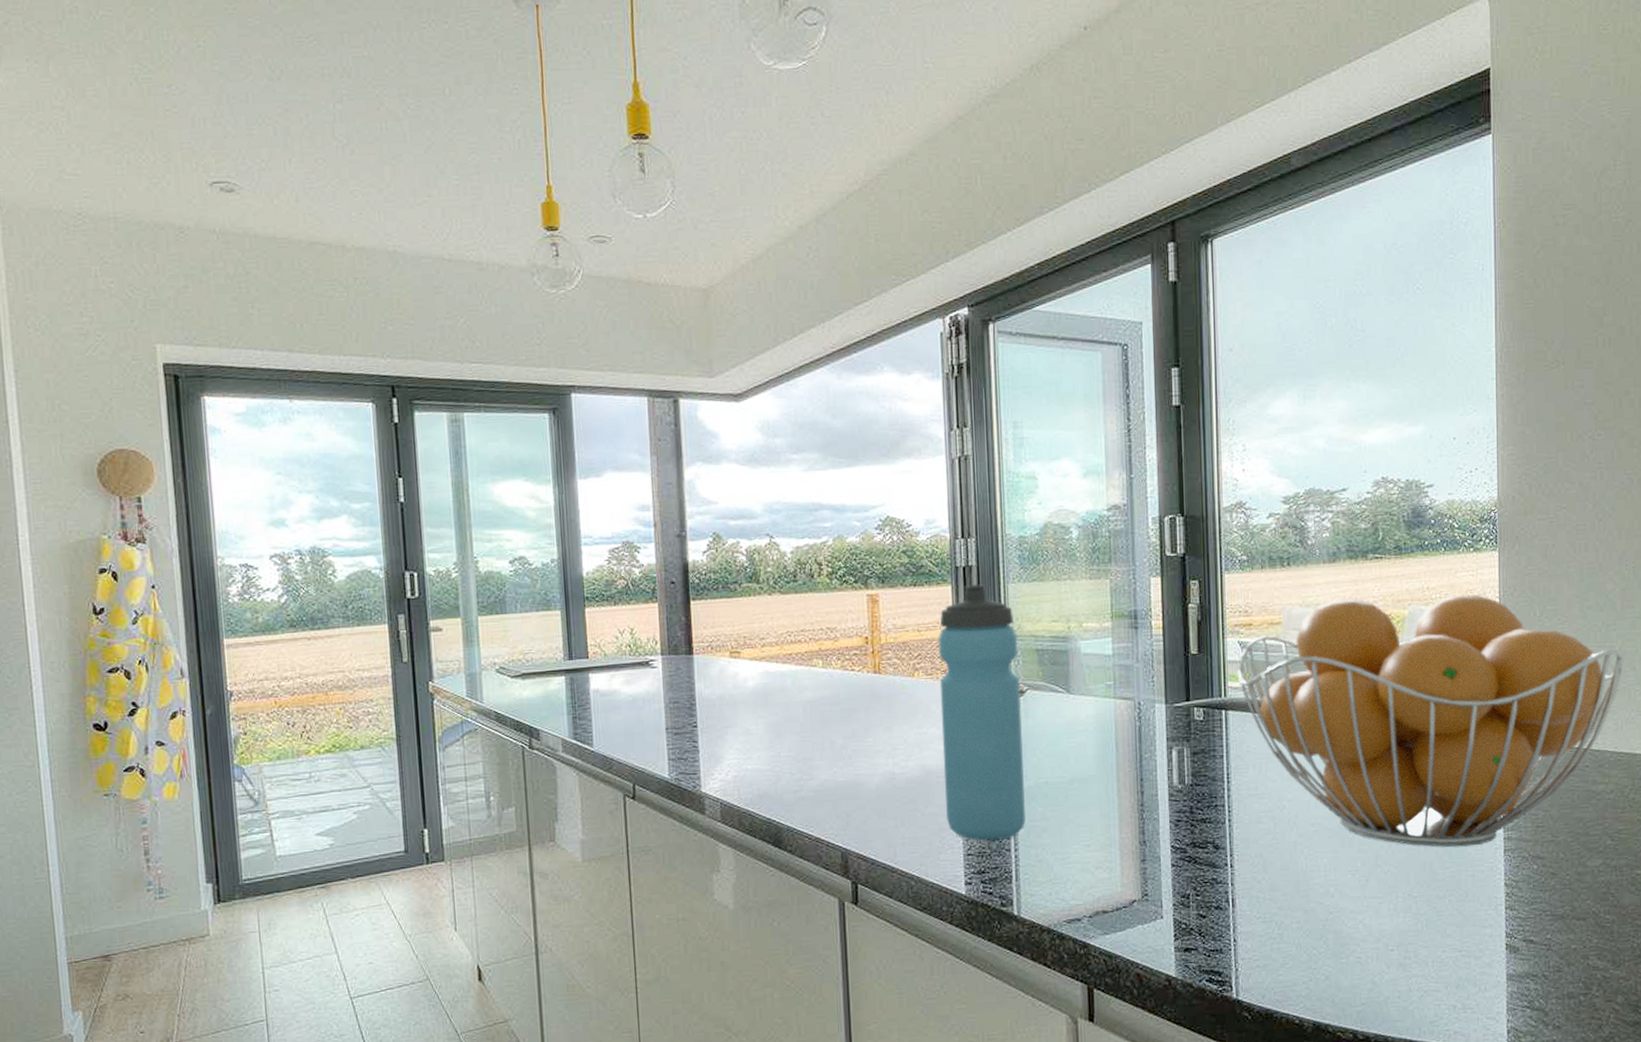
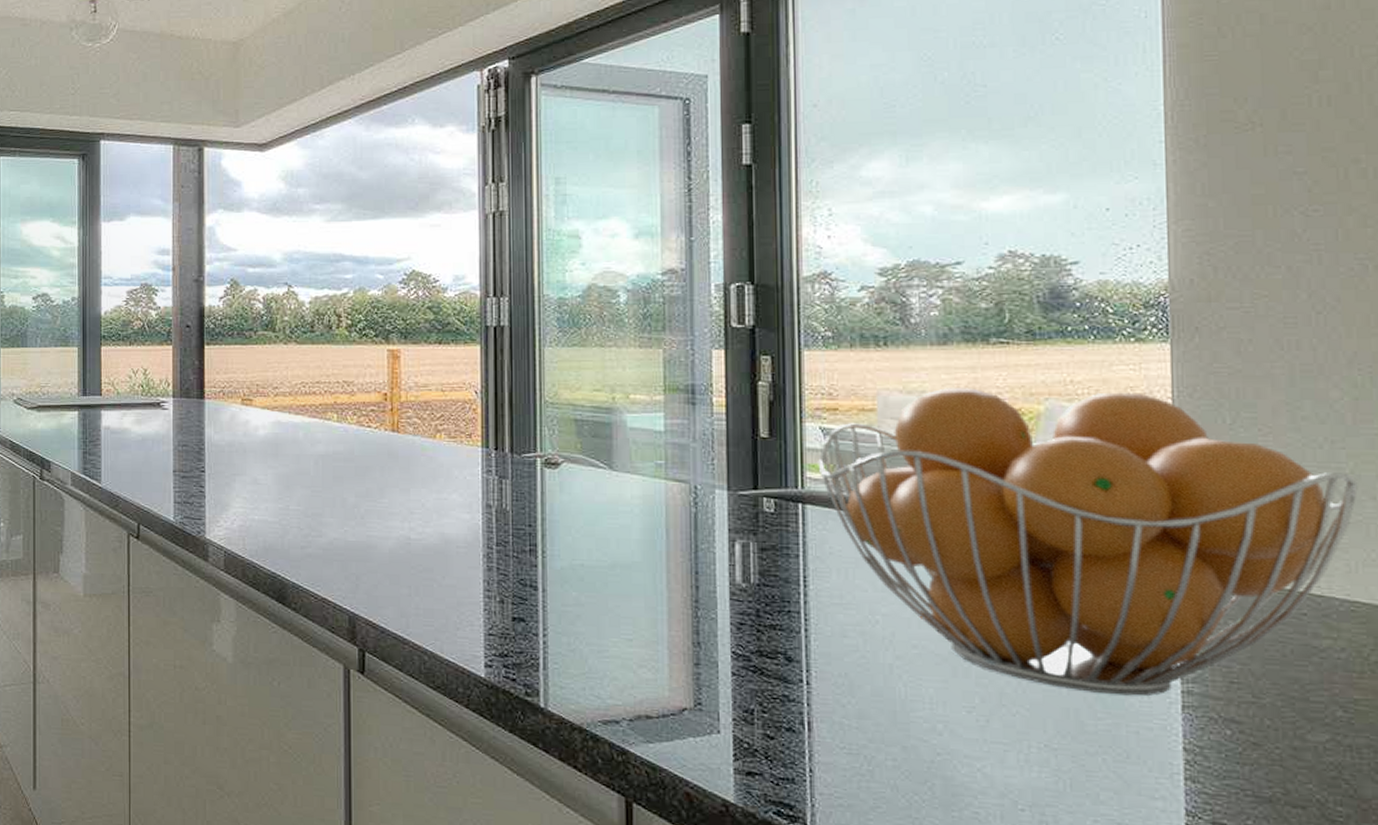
water bottle: present [938,584,1025,841] -> none [463,346,557,623]

